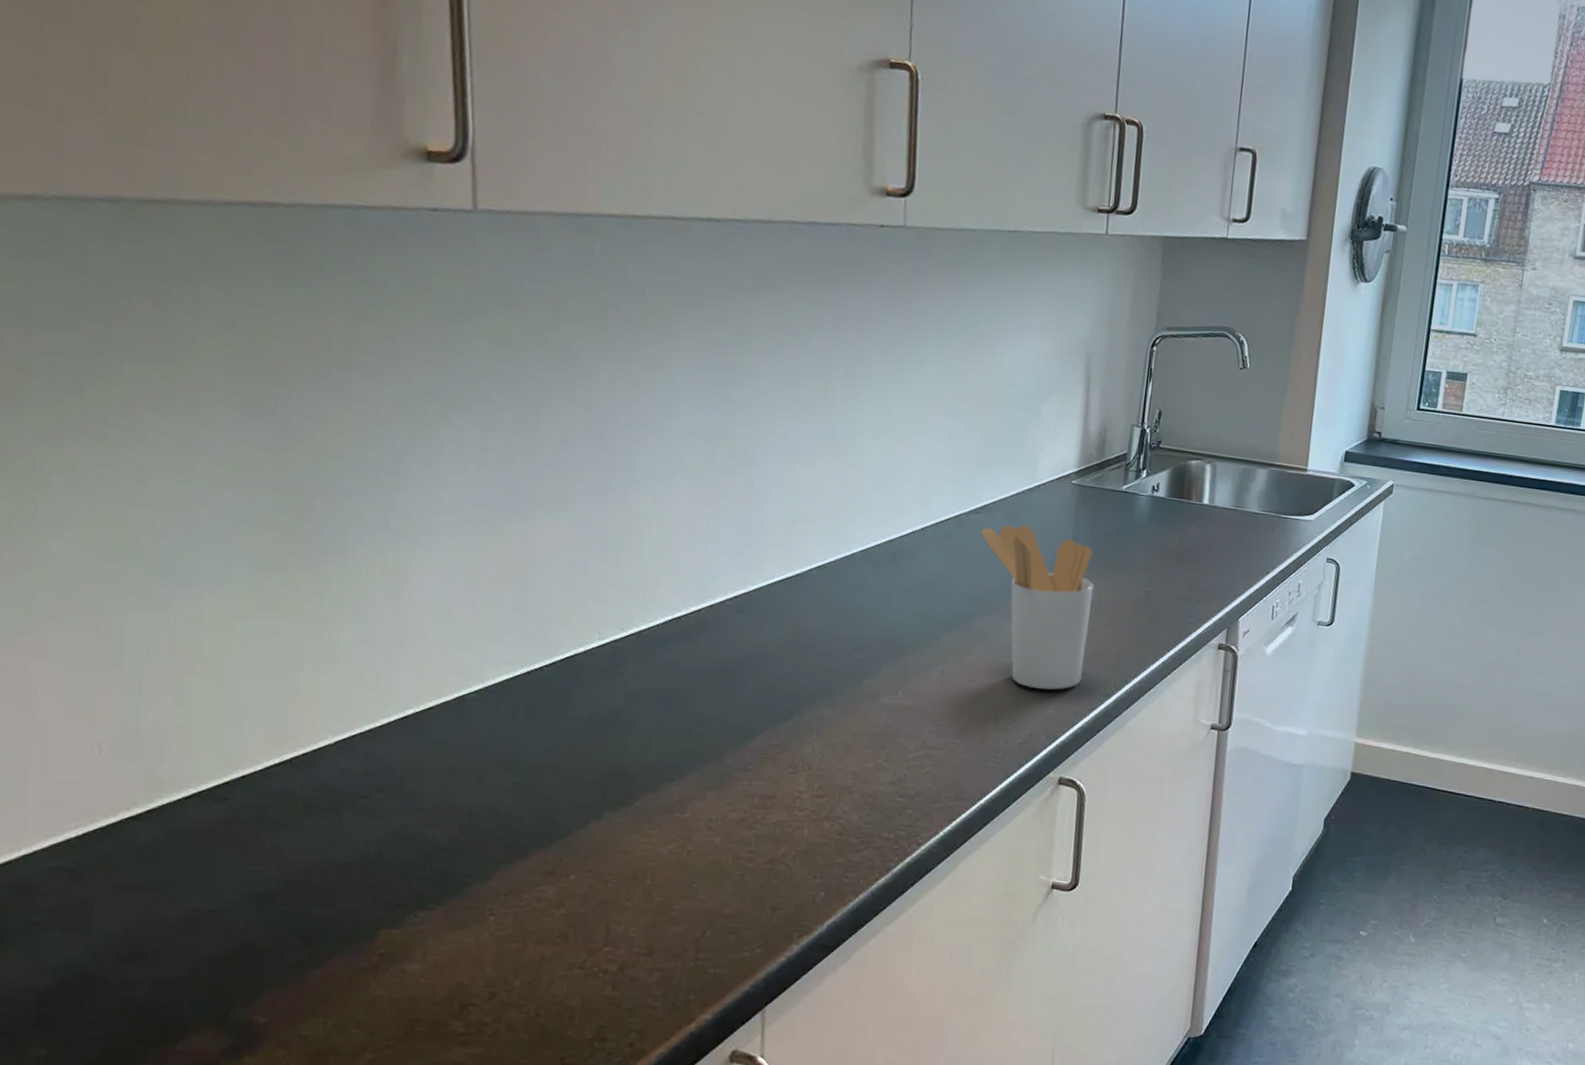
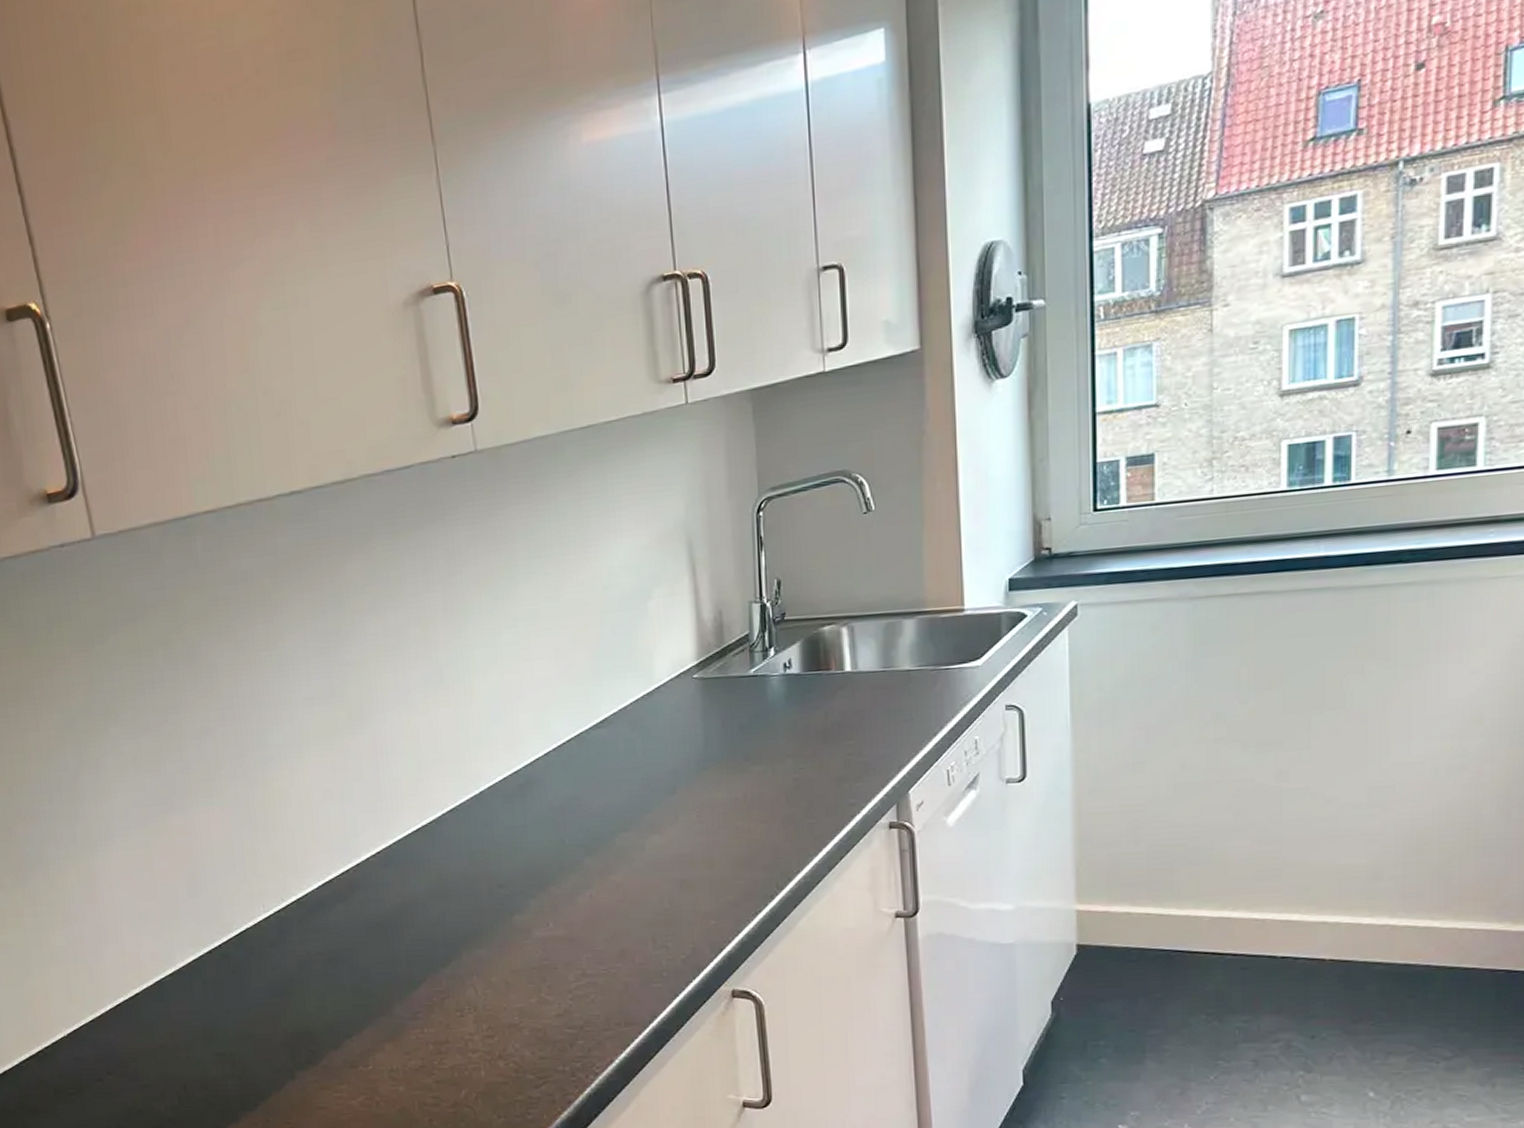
utensil holder: present [981,525,1094,690] -> none [605,731,739,900]

